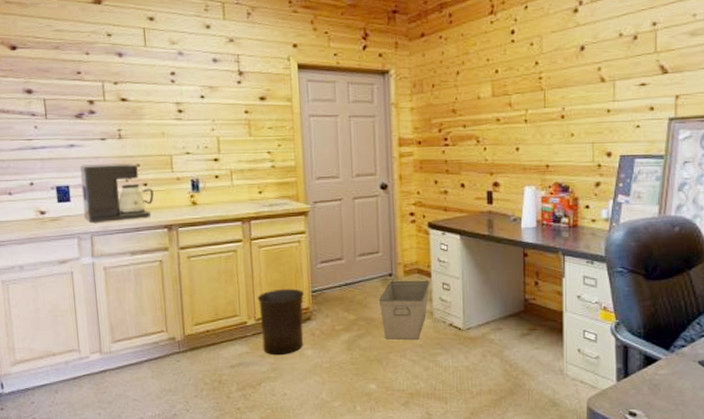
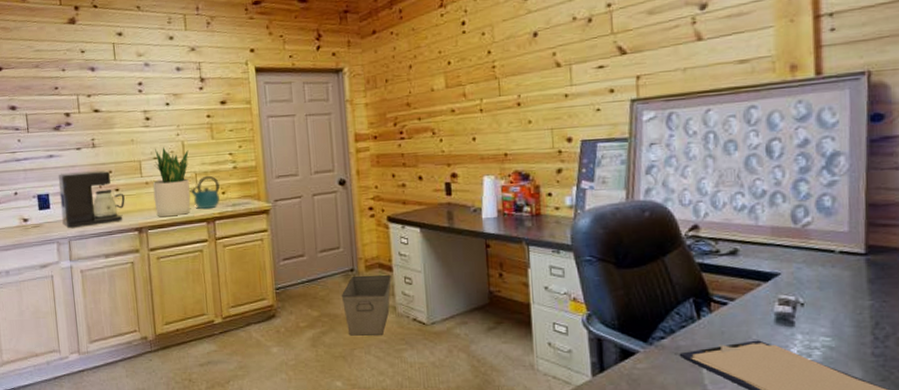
planter: none [184,142,225,215] -> present [152,147,191,217]
kettle: none [224,173,258,209] -> present [190,175,221,210]
waste bin: present [257,288,304,355] -> none [223,286,269,353]

